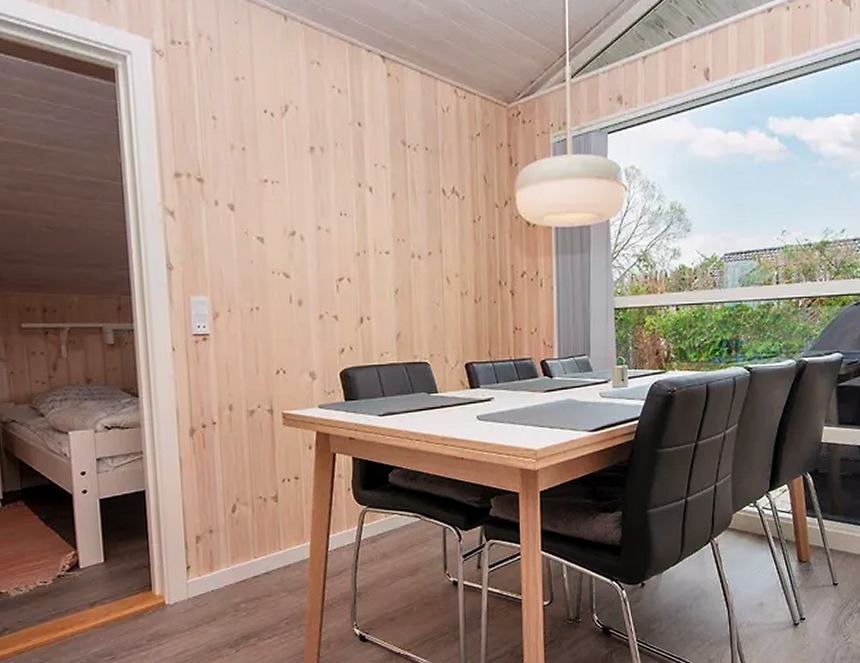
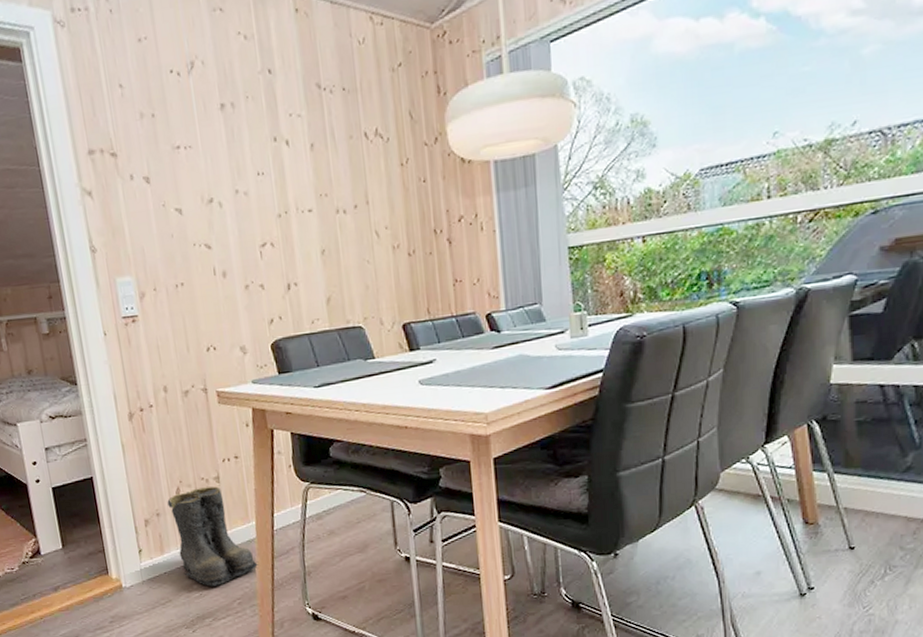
boots: none [222,506,310,606] -> present [167,486,259,586]

